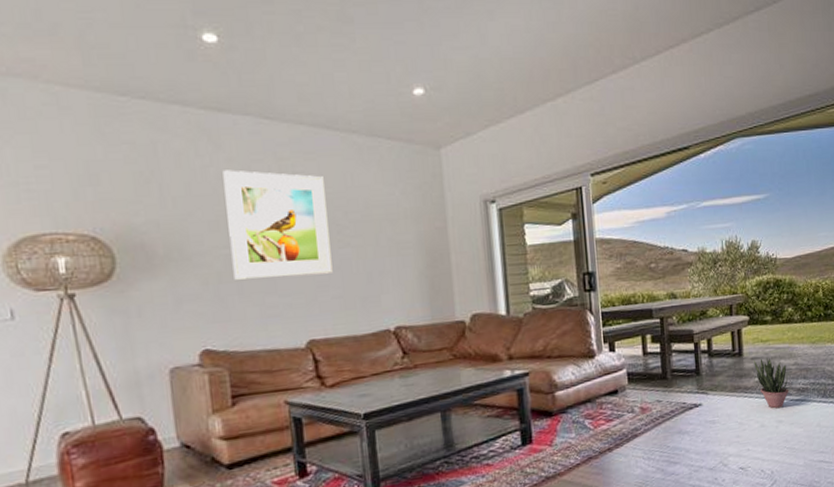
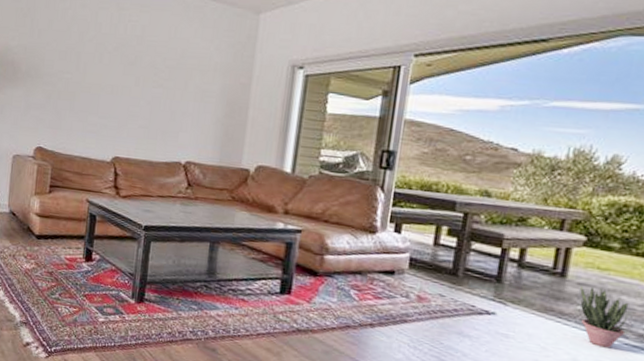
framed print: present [222,170,333,280] -> none [69,13,152,107]

